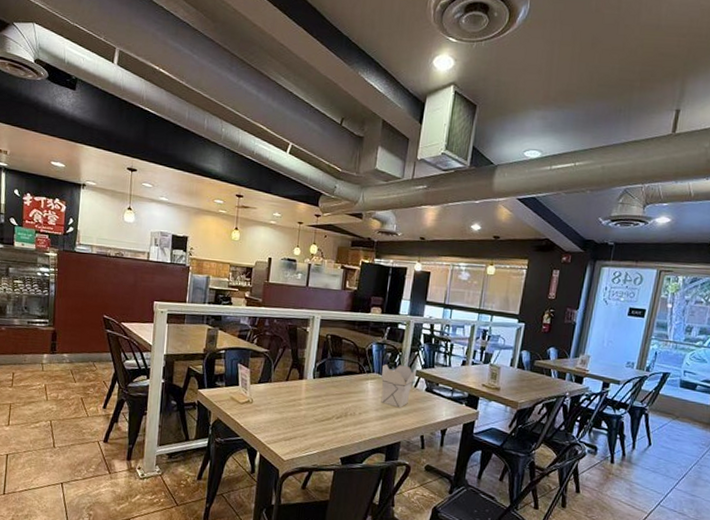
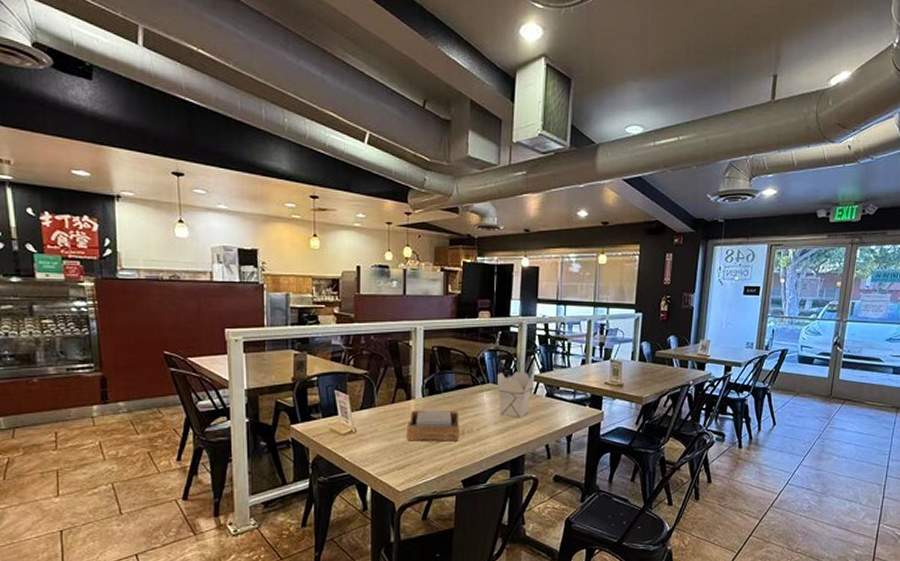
napkin holder: none [295,389,344,422] -> present [406,410,460,442]

